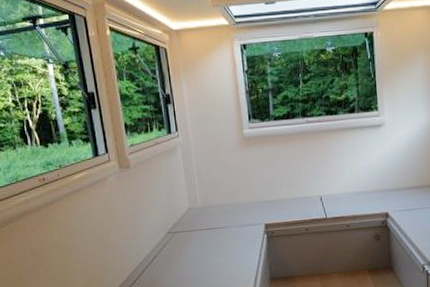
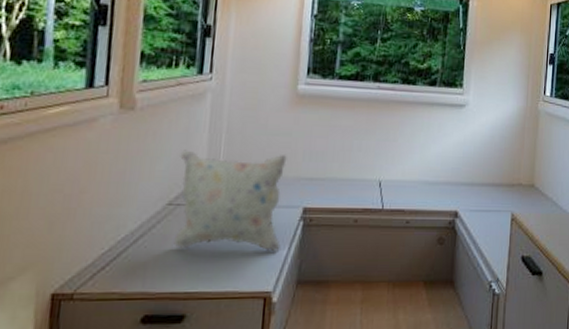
decorative pillow: none [168,186,254,263] -> present [173,150,287,252]

